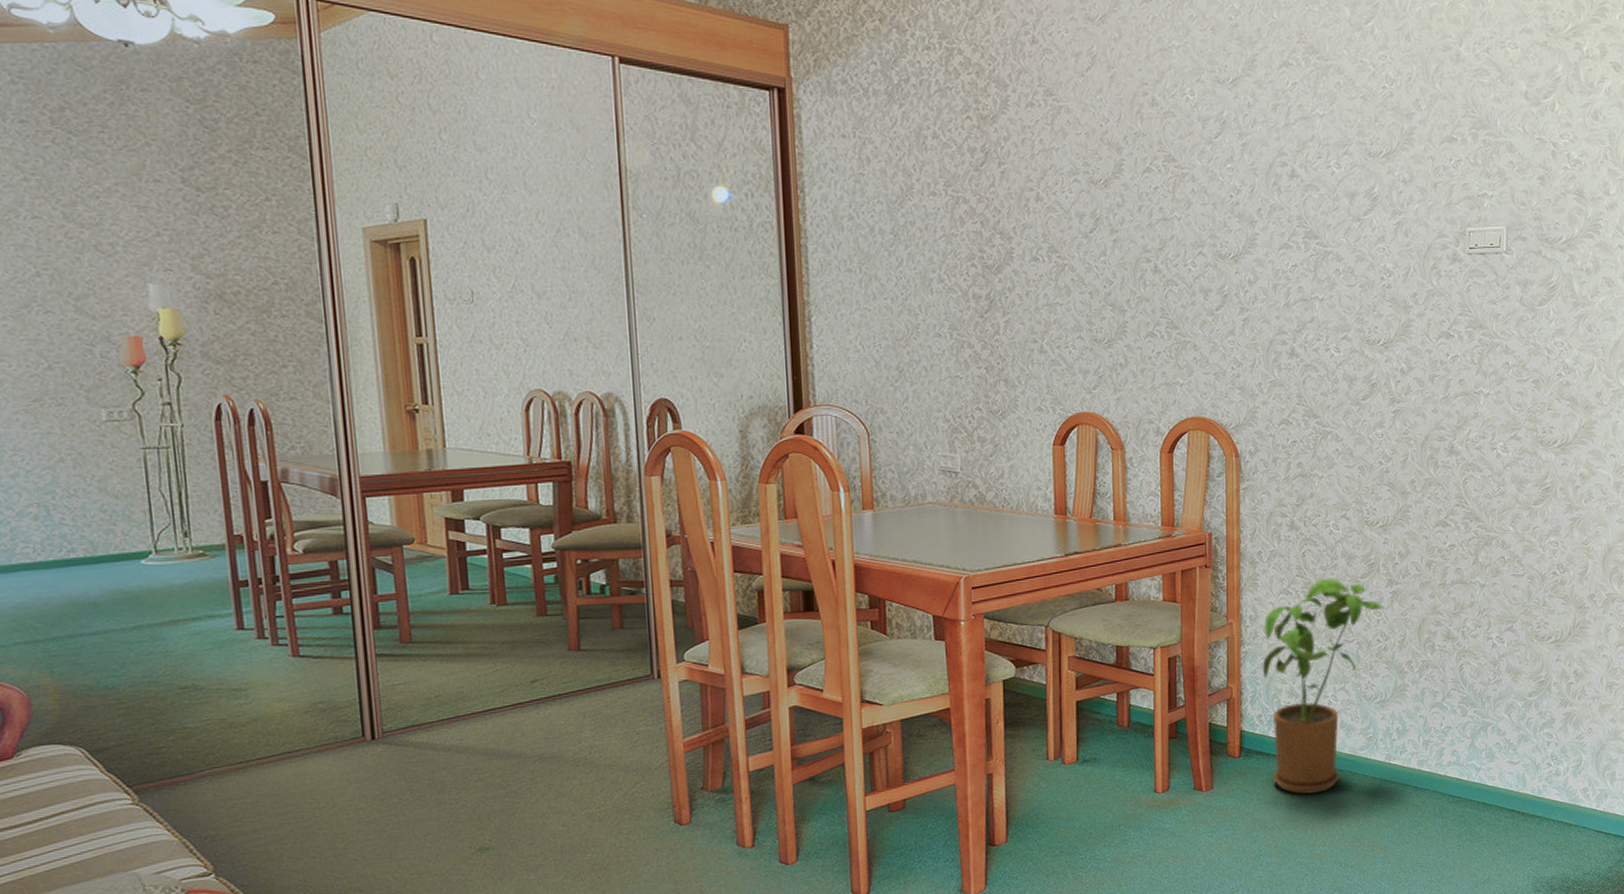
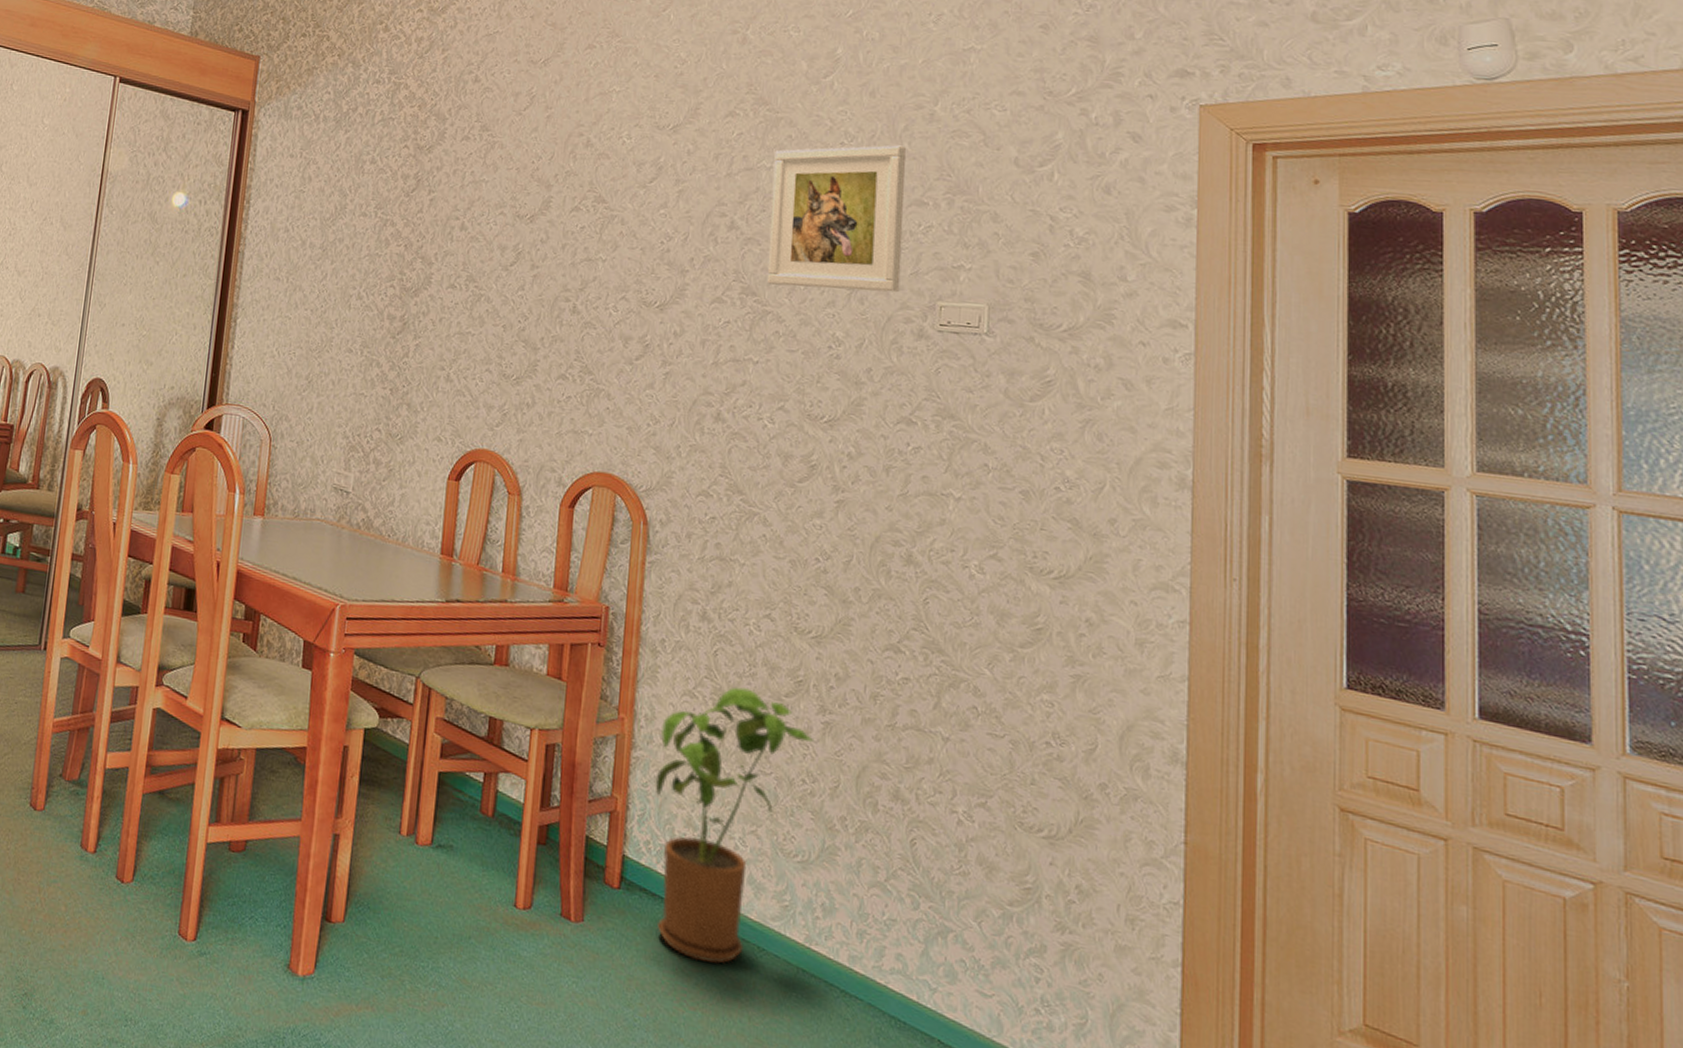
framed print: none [1326,86,1438,226] -> present [767,145,906,293]

